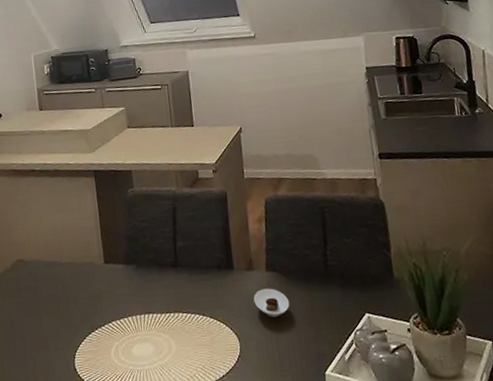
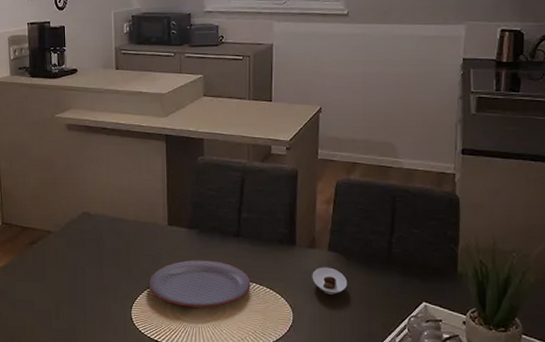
plate: none [90,295,194,349] -> present [149,260,251,308]

